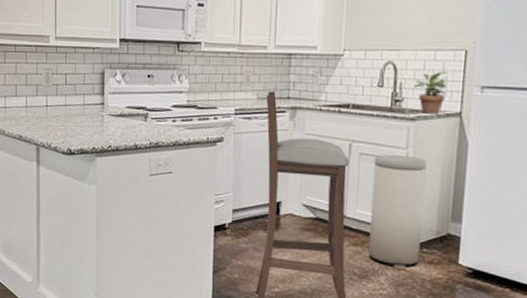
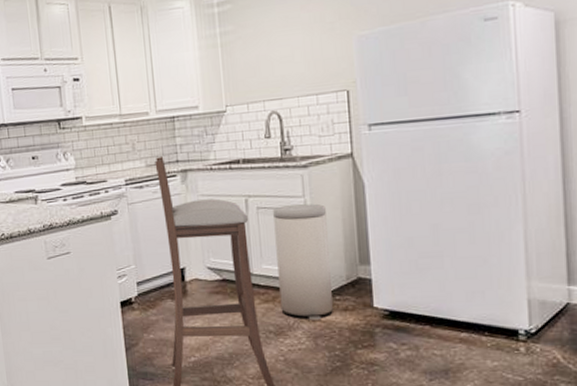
potted plant: present [413,72,448,114] -> none [300,114,336,159]

